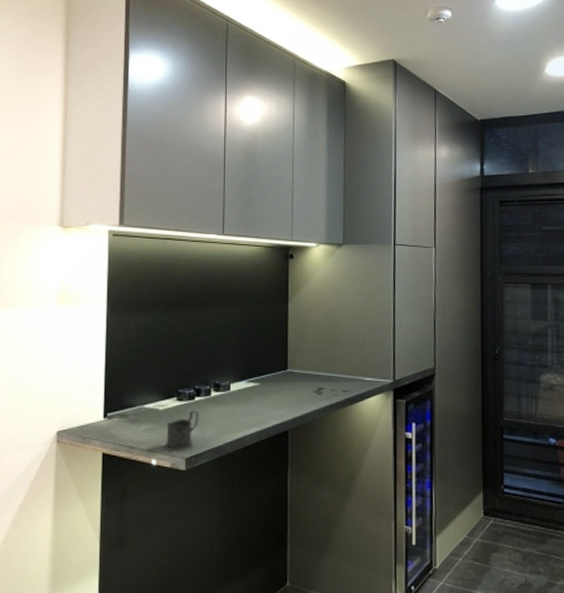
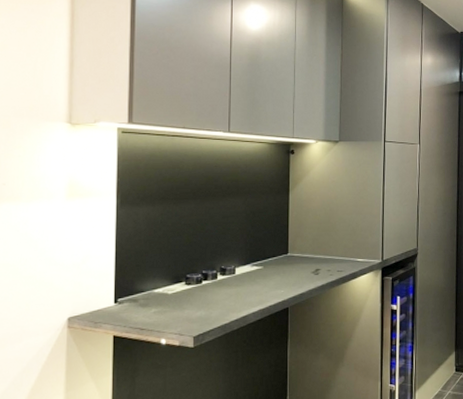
mug: present [165,410,199,453] -> none [173,293,206,332]

